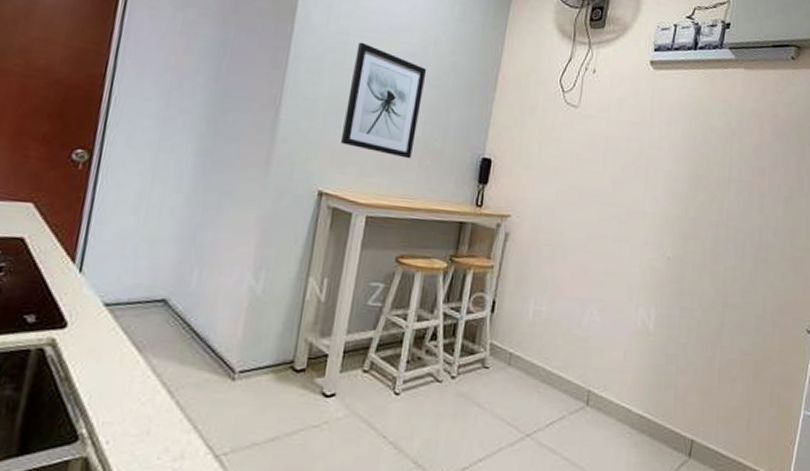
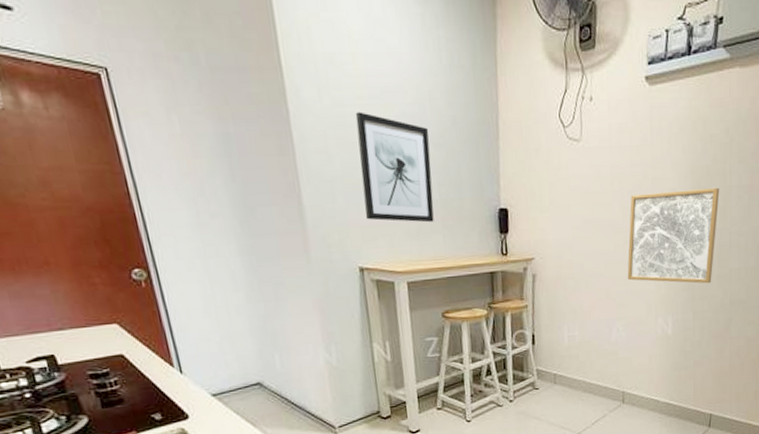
wall art: none [609,169,718,279] -> present [627,187,720,284]

